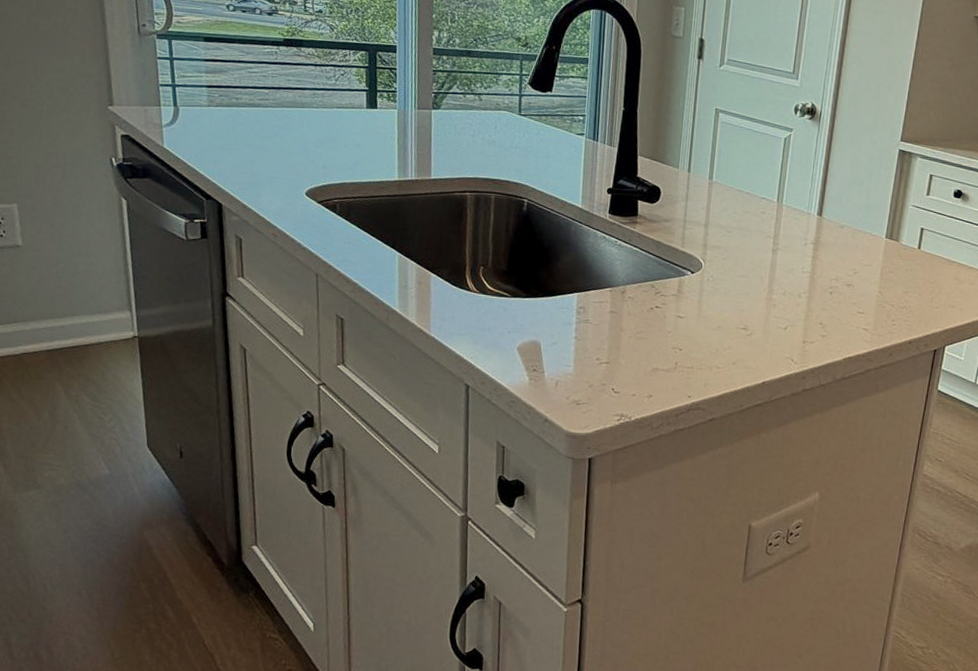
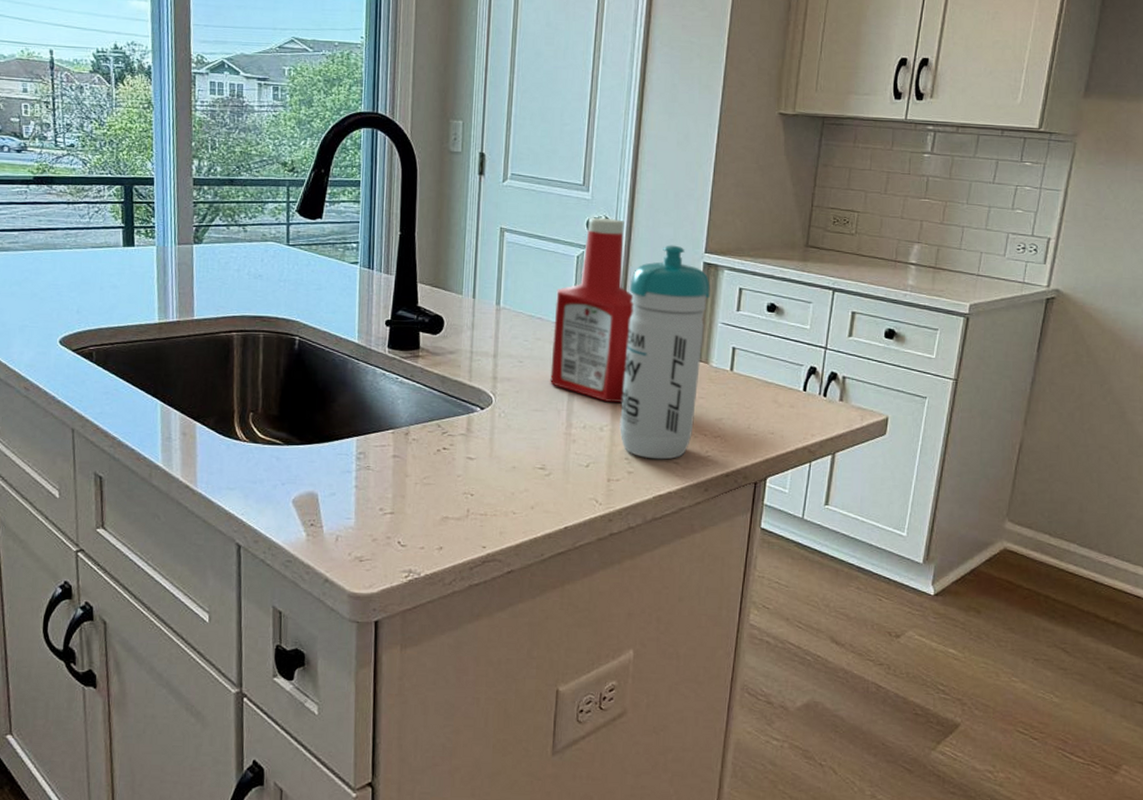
ketchup bottle: none [755,103,834,273] -> present [550,217,634,402]
water bottle: none [816,132,904,326] -> present [620,245,710,460]

